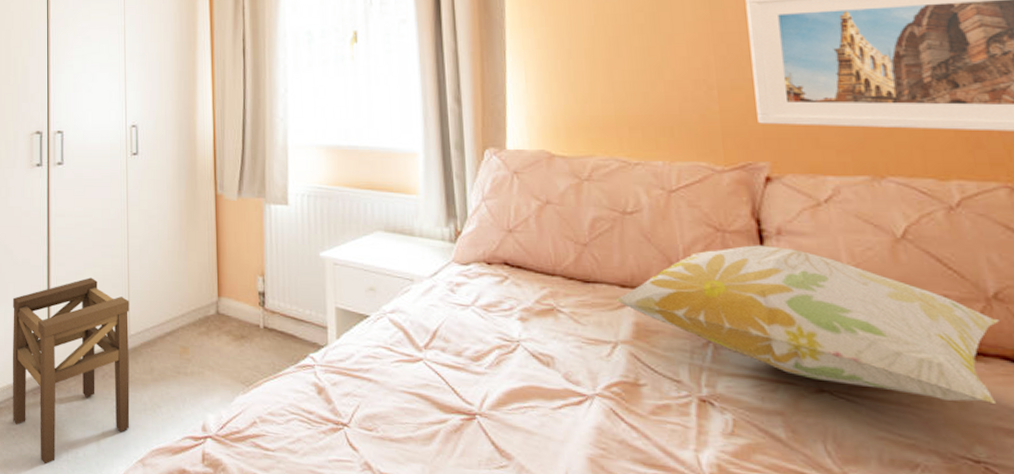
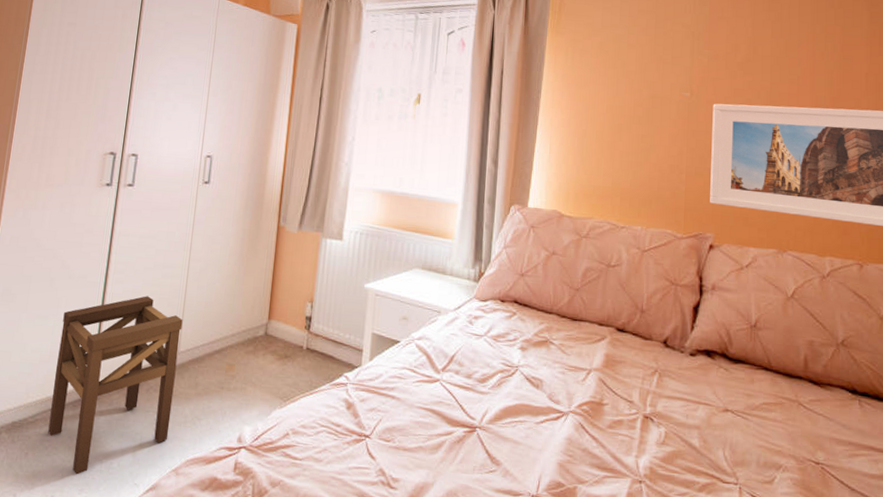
decorative pillow: present [615,245,1001,403] -> none [594,296,843,421]

